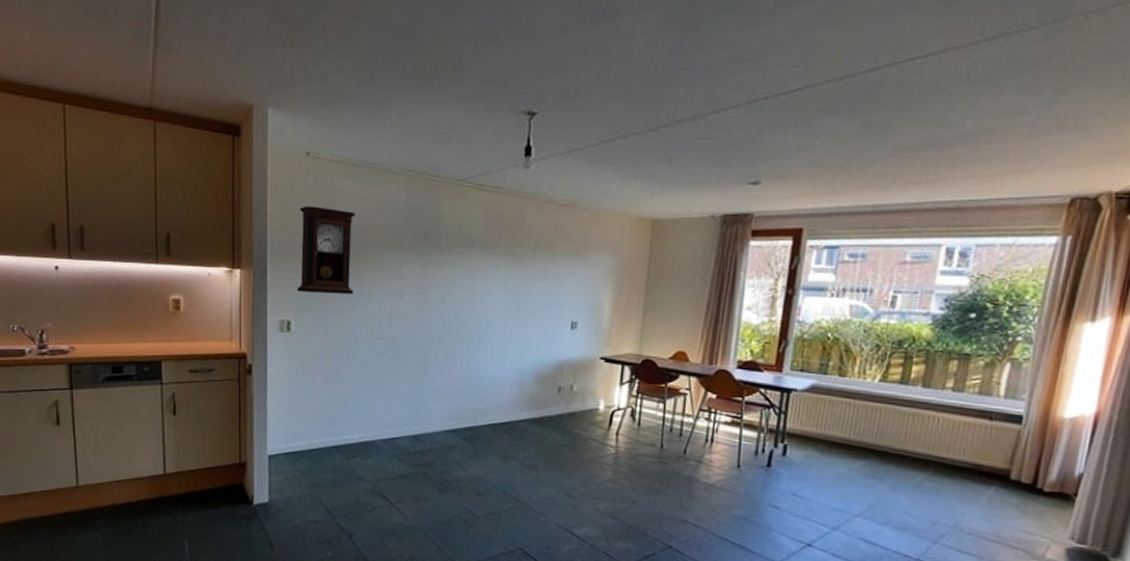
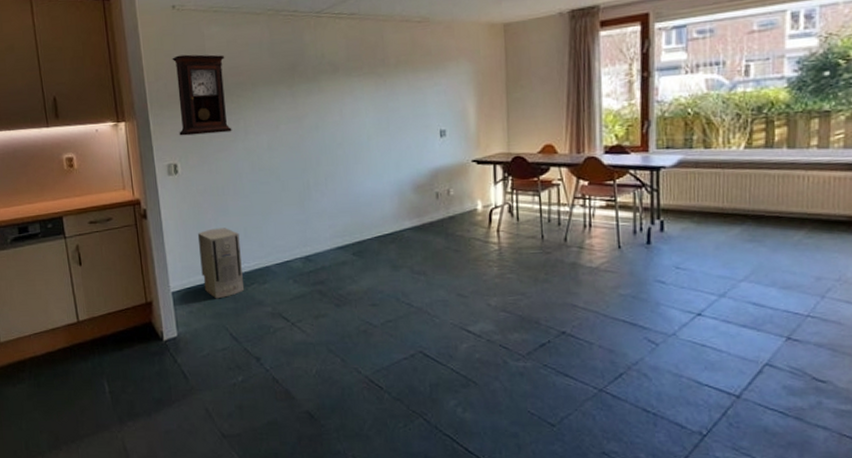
air purifier: none [302,394,347,469] -> present [197,228,245,299]

